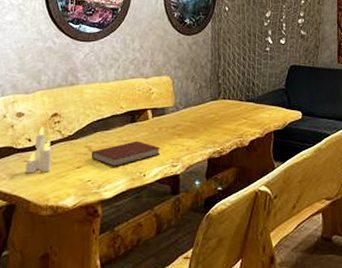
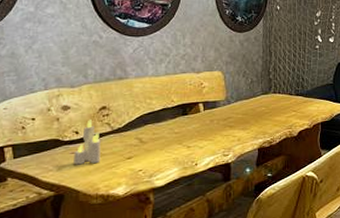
notebook: present [91,140,161,167] -> none [142,132,212,157]

